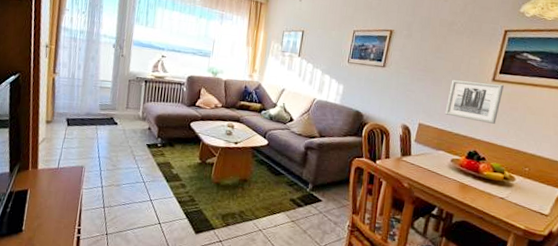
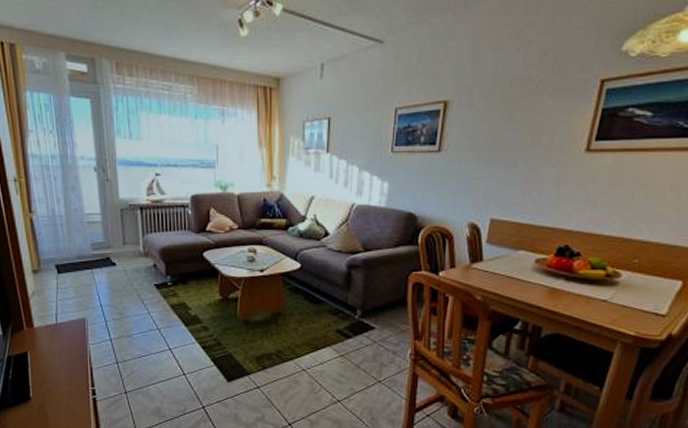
wall art: present [445,80,504,124] -> none [524,155,602,208]

